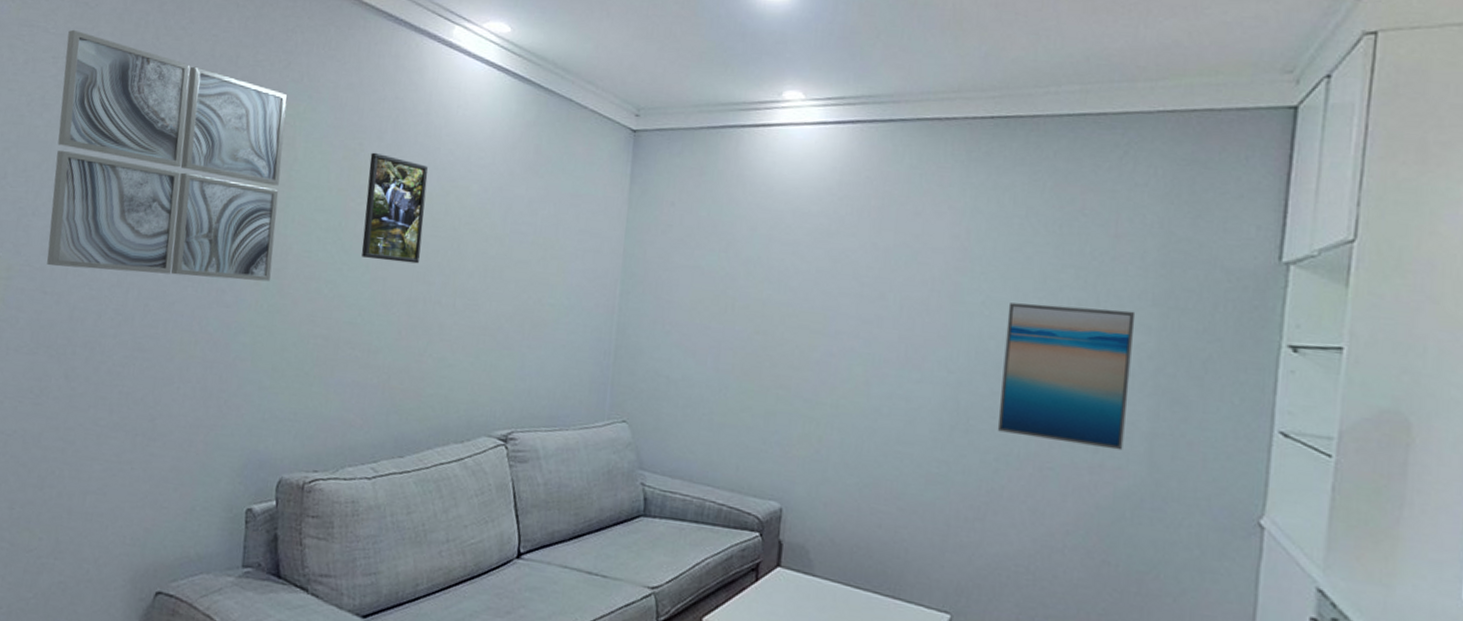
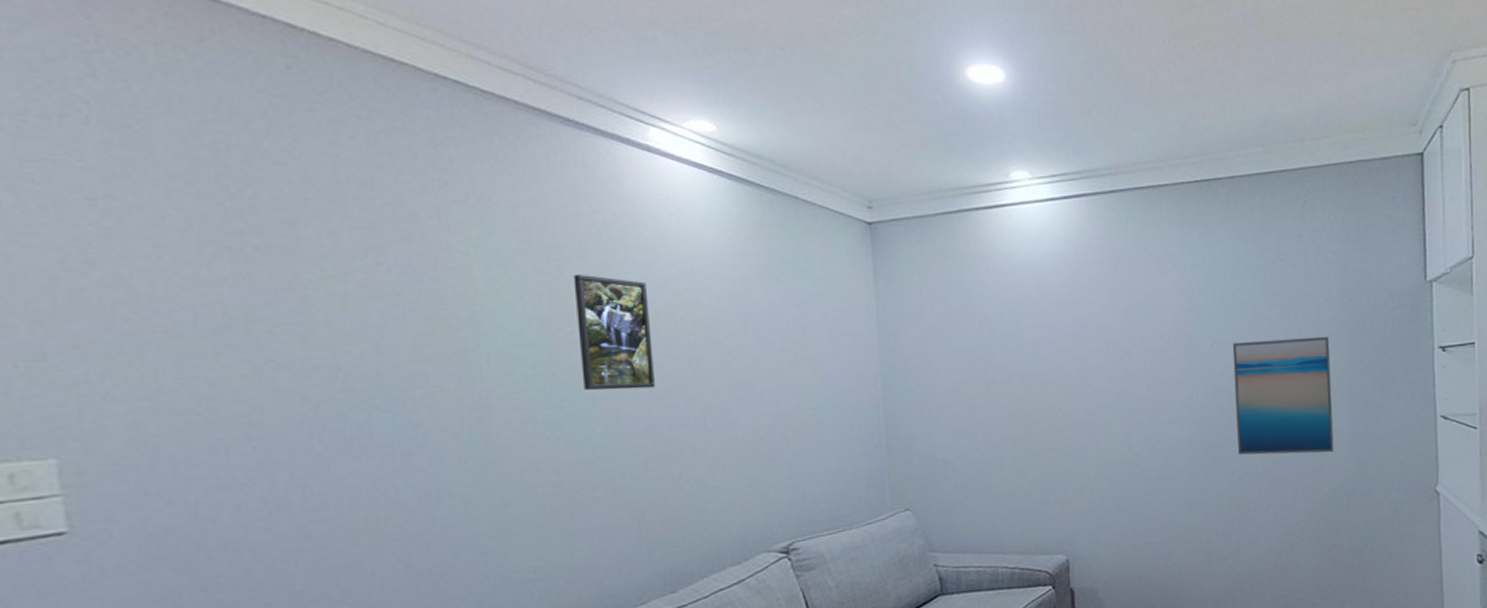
wall art: present [47,29,288,282] -> none [105,161,472,461]

